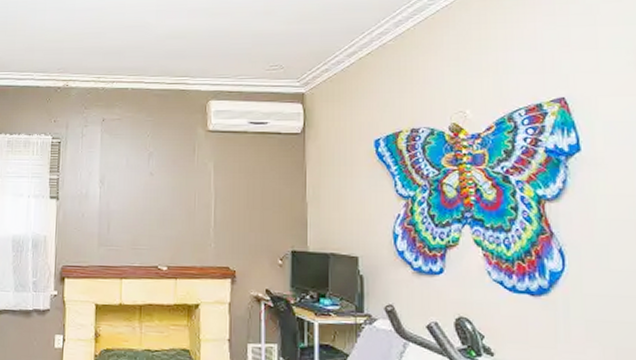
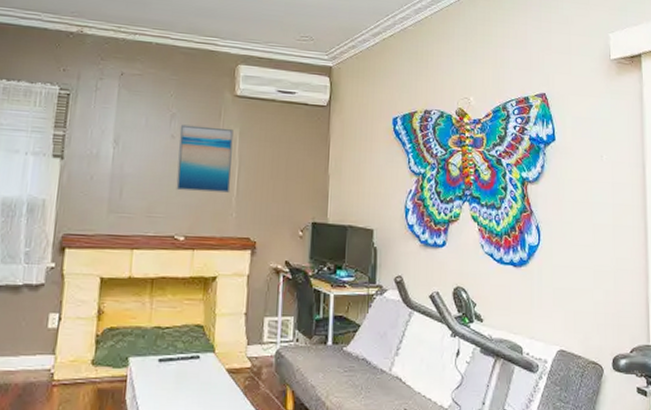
wall art: none [157,162,208,225] -> present [176,124,234,193]

